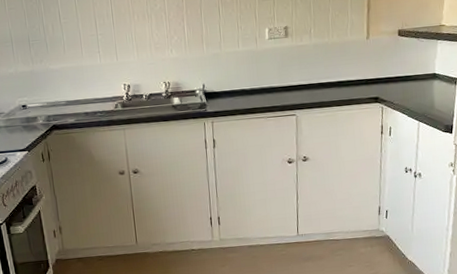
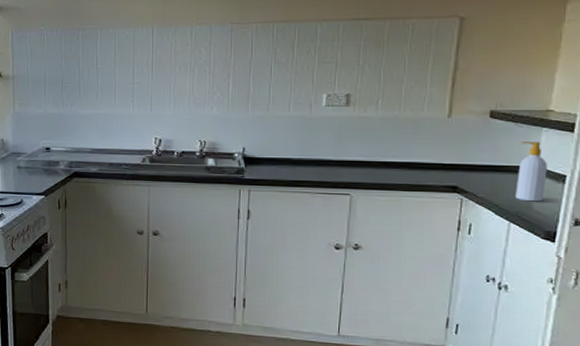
soap bottle: none [421,52,444,103] -> present [515,142,547,202]

